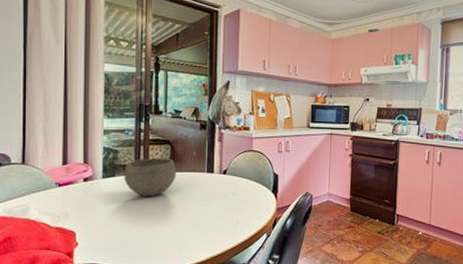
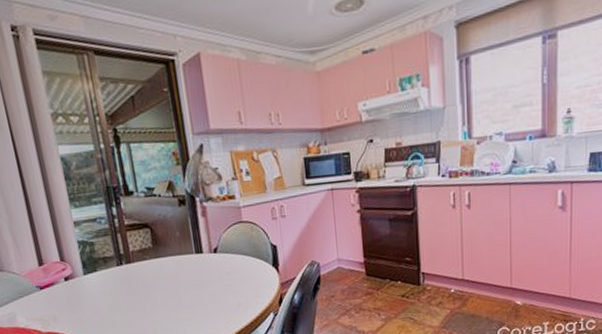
bowl: present [124,158,177,197] -> none [105,243,163,289]

